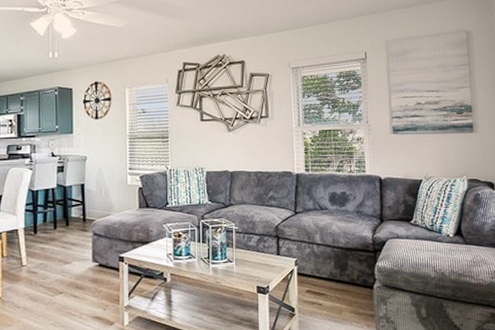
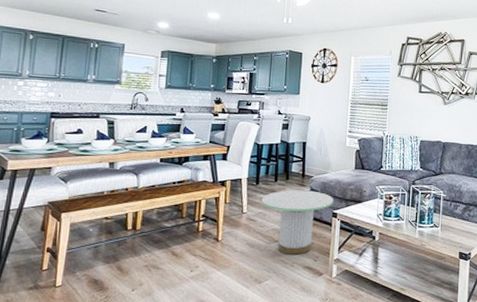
side table: none [42,235,119,306] -> present [261,190,333,255]

